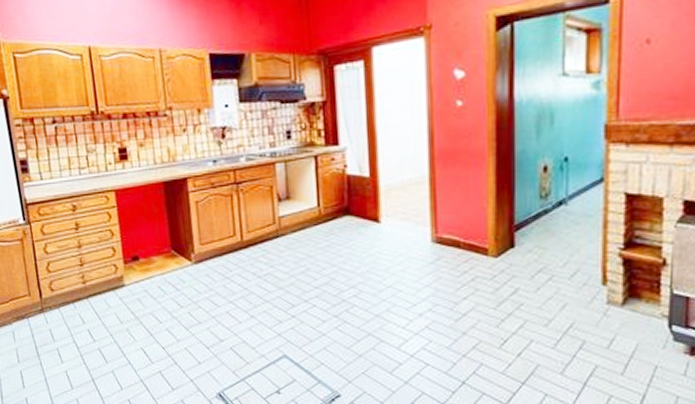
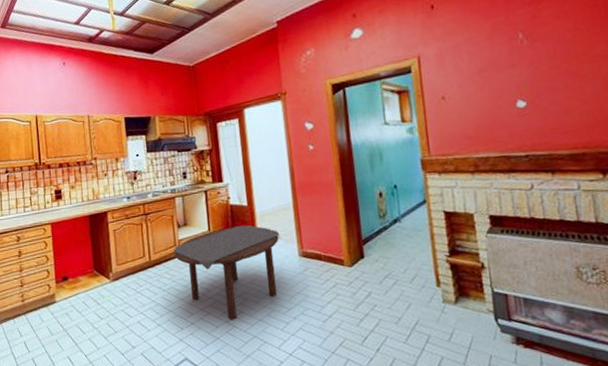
round table: none [272,202,411,315] -> present [173,225,282,320]

